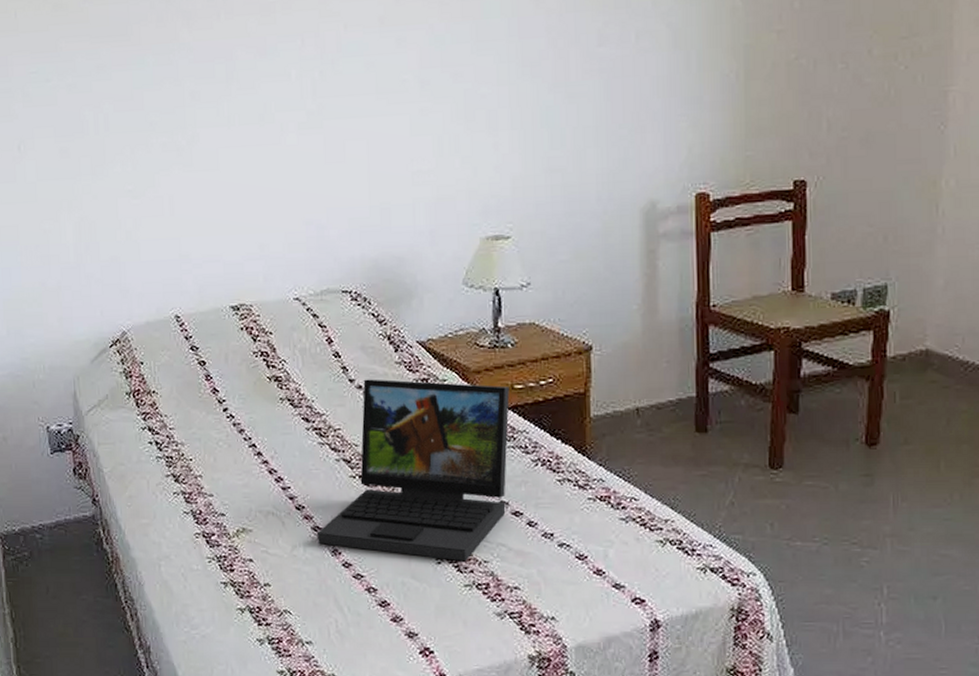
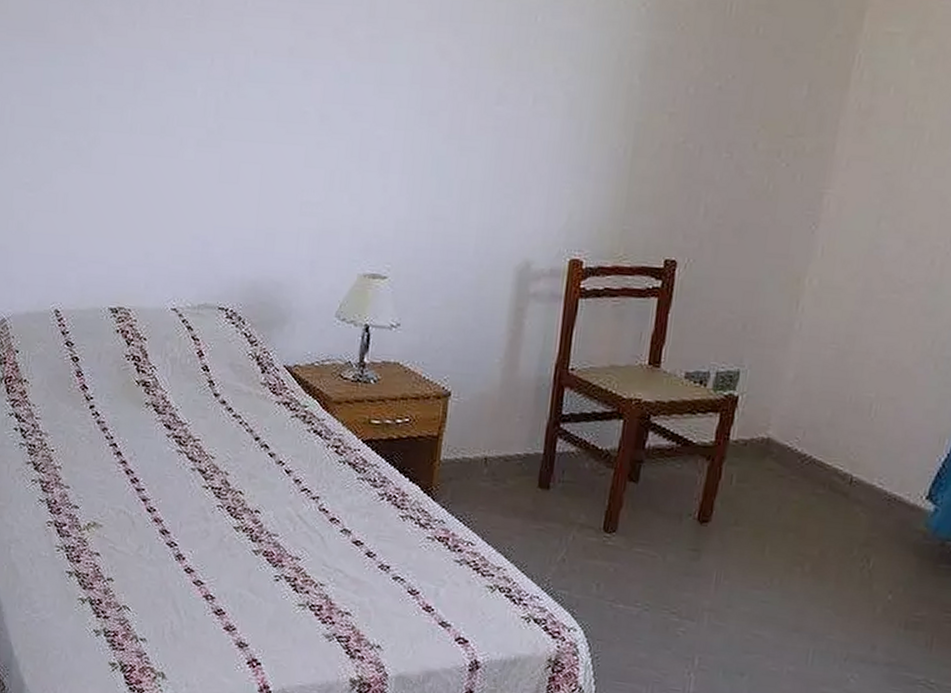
laptop: present [317,379,509,562] -> none [164,395,366,582]

